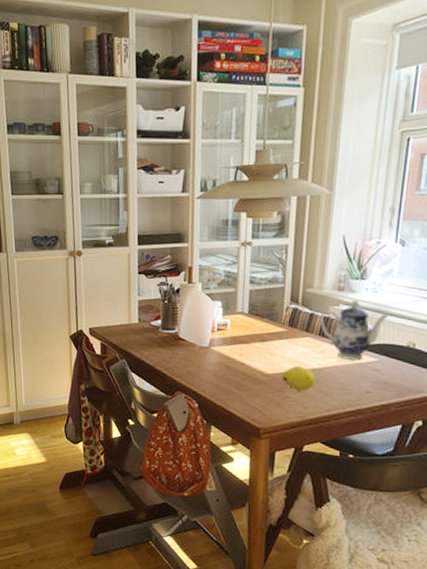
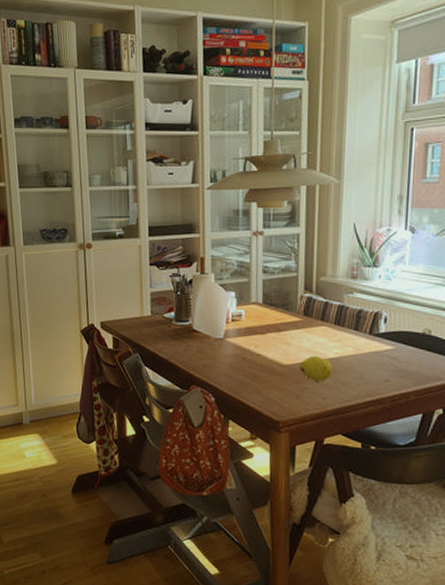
teapot: present [319,299,390,360] -> none [334,286,404,349]

